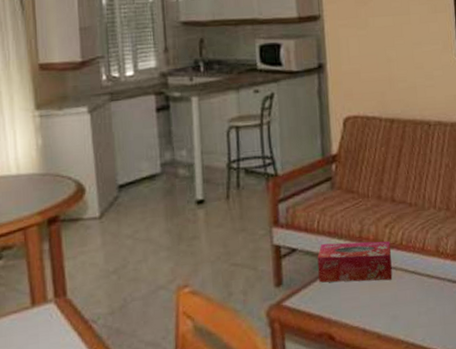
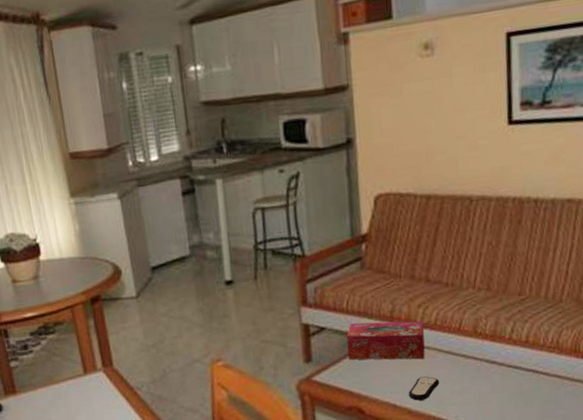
remote control: none [377,298,407,324] -> present [408,376,440,401]

